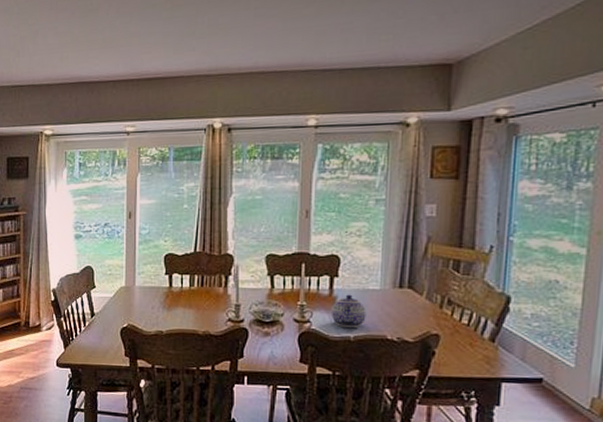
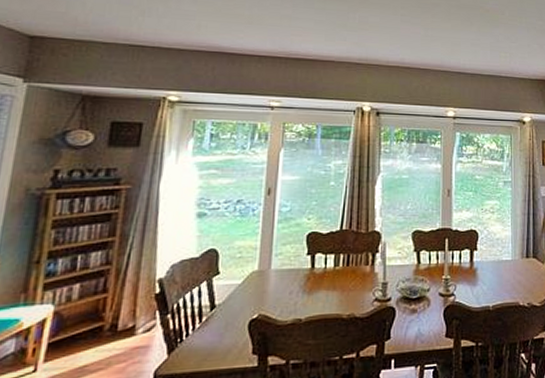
teapot: present [331,294,366,327] -> none [472,266,502,297]

